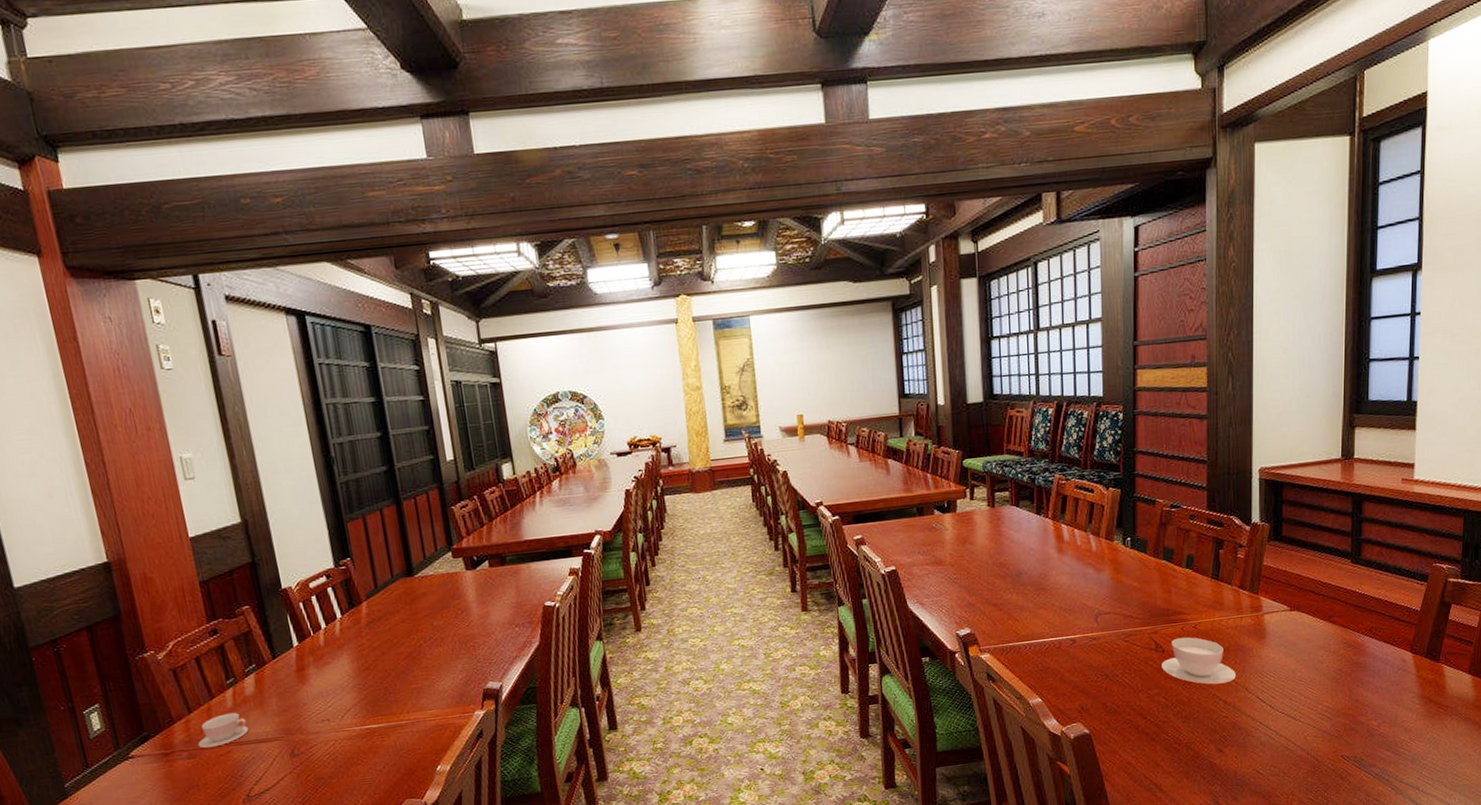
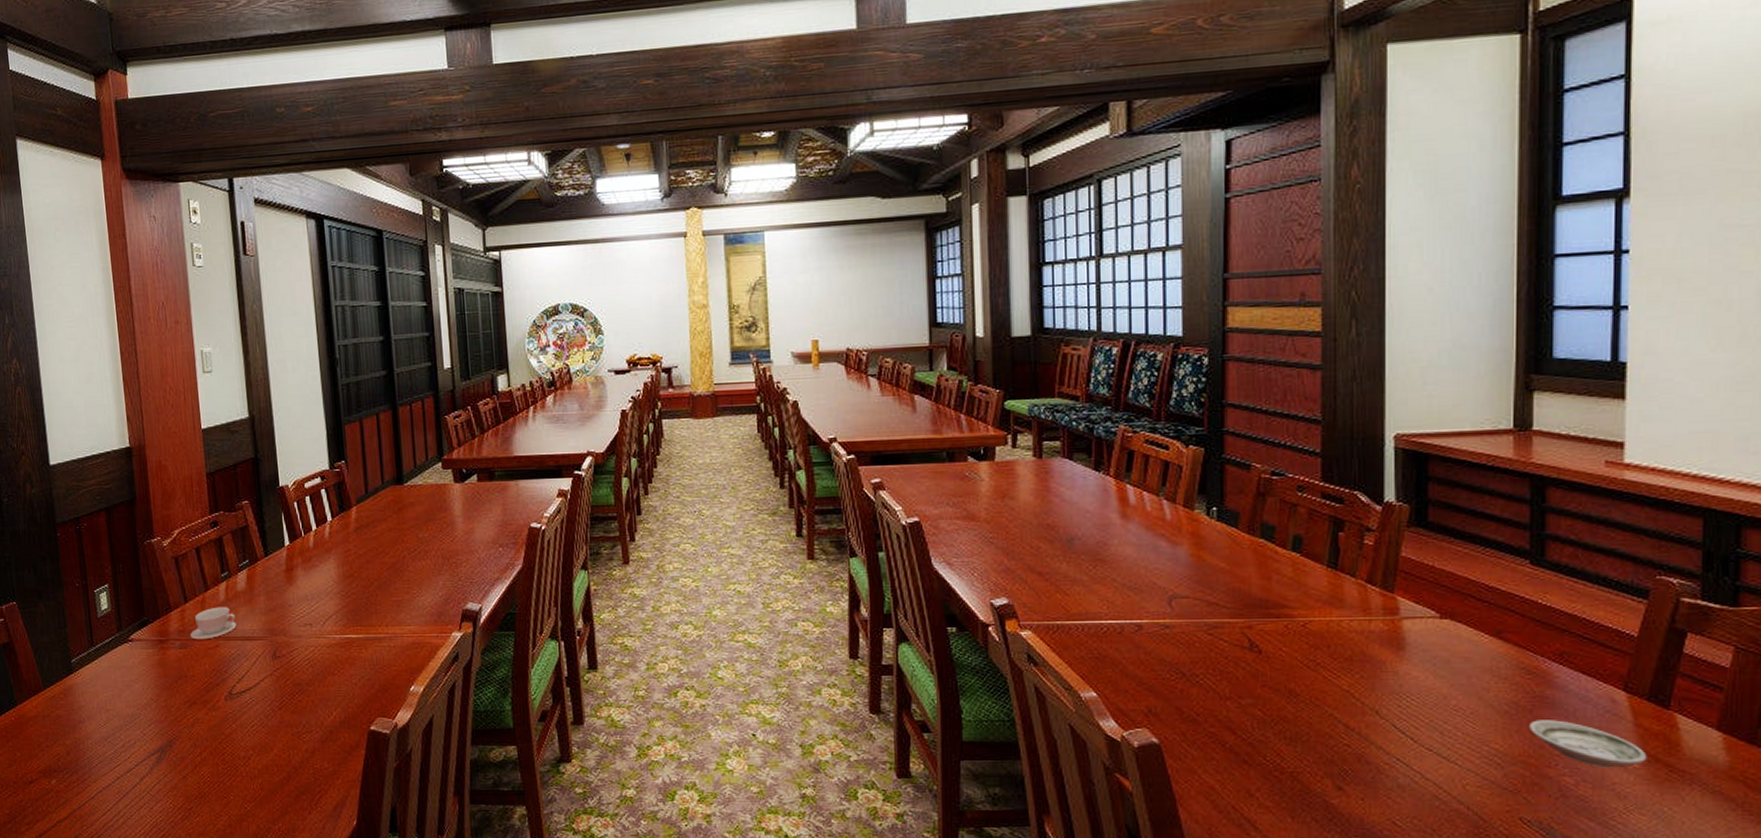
teacup: present [1161,637,1237,685] -> none [1257,637,1363,702]
saucer: none [1348,679,1425,711] -> present [1528,720,1647,768]

